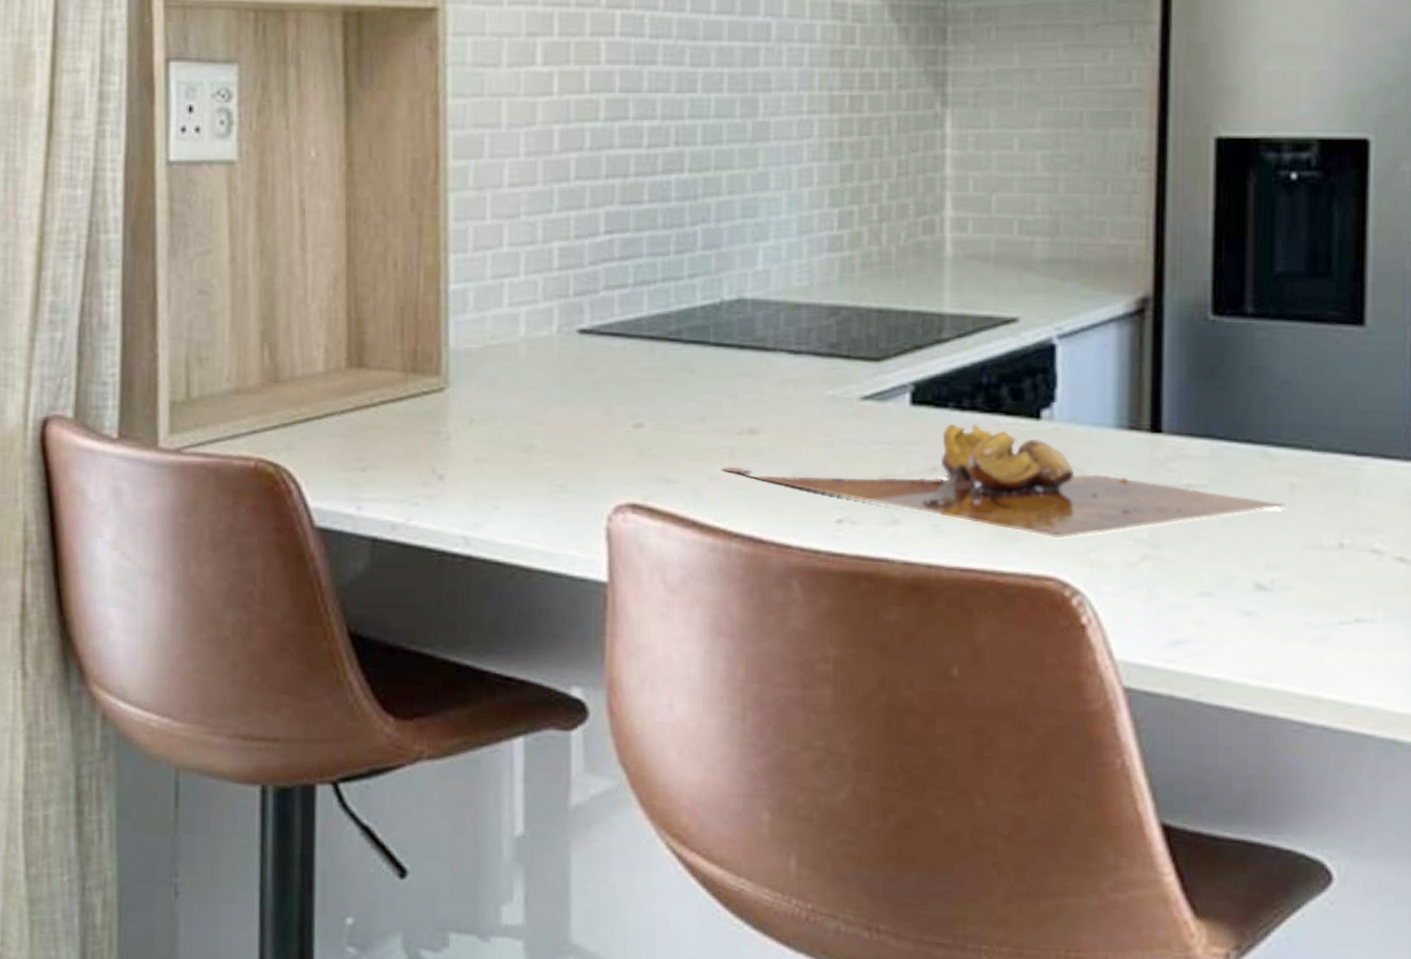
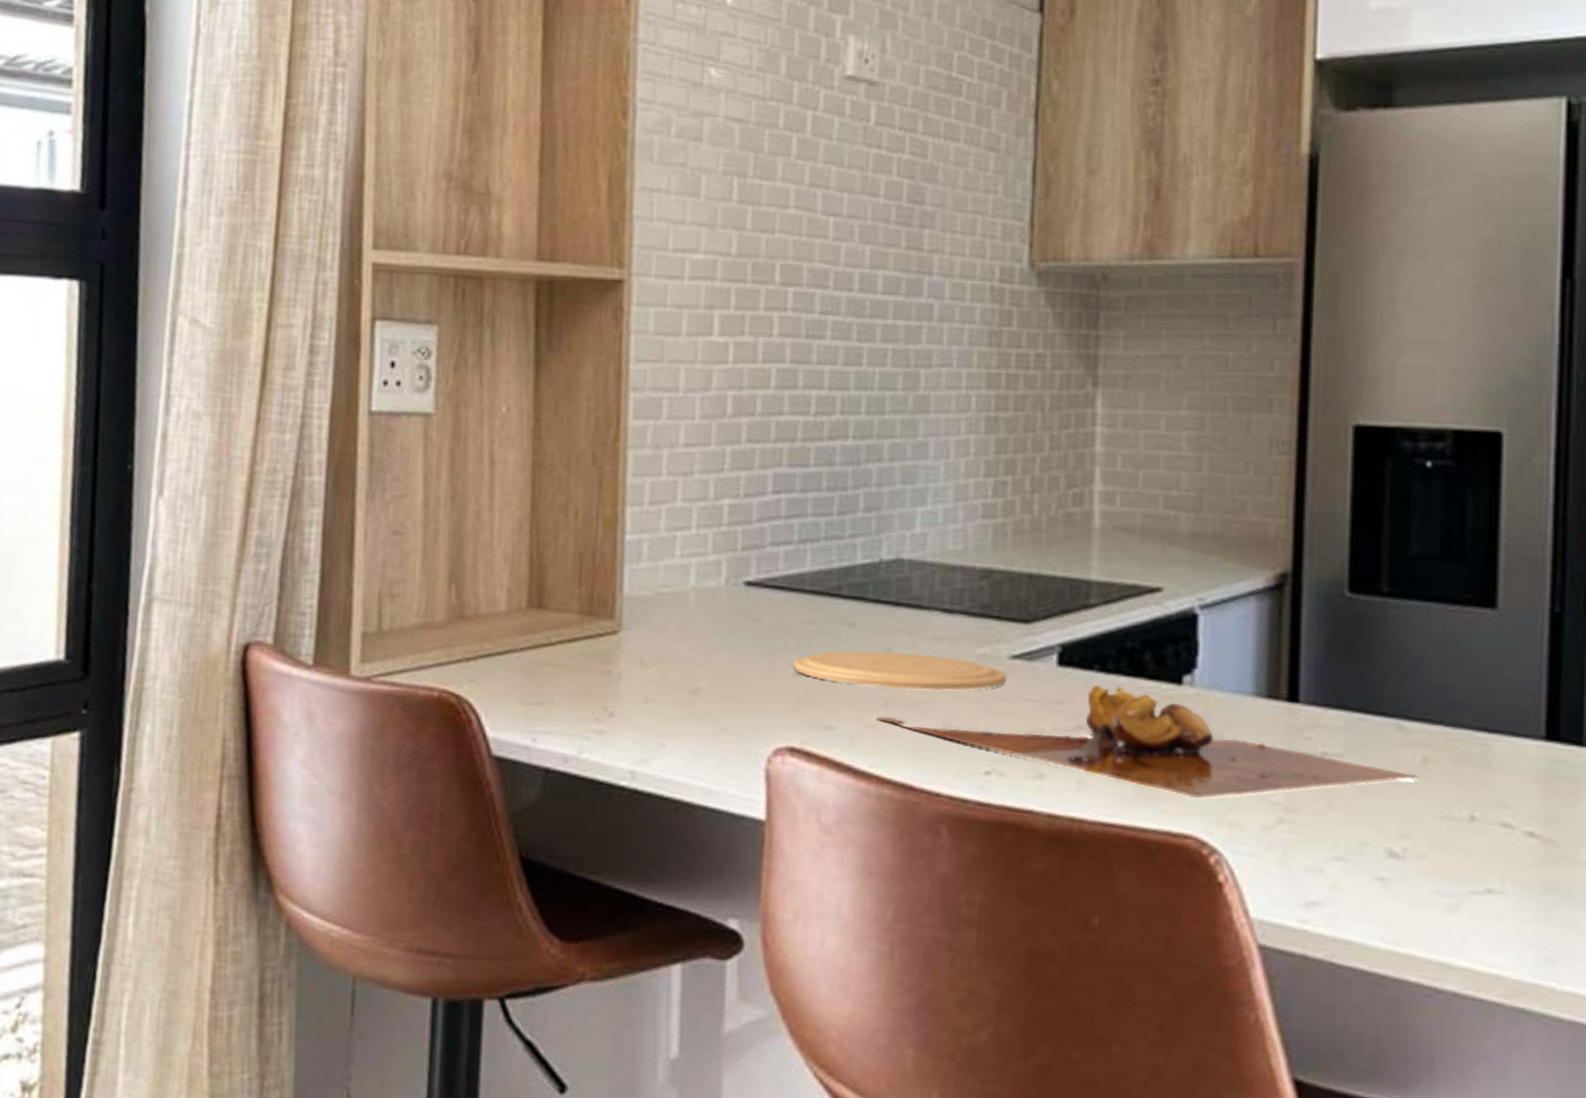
plate: none [632,398,857,437] -> present [793,651,1007,691]

